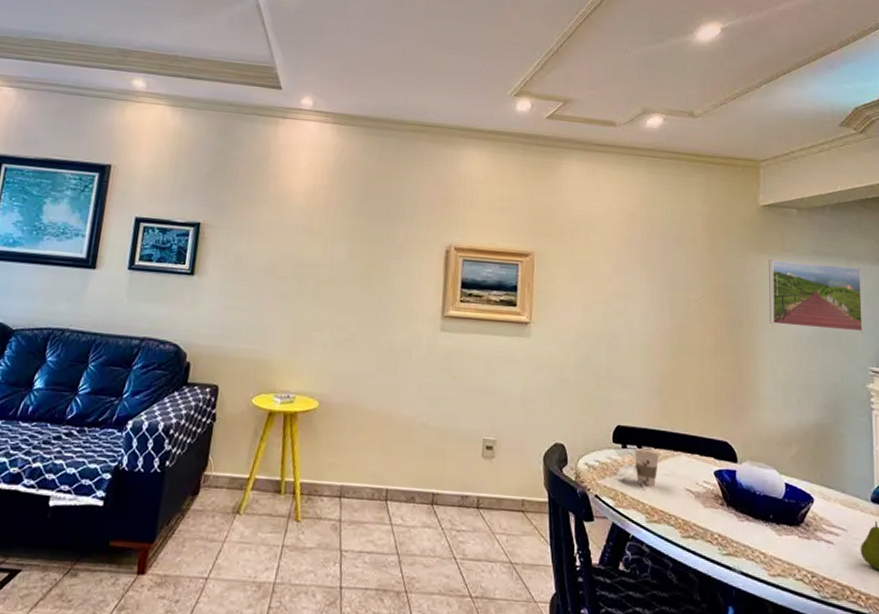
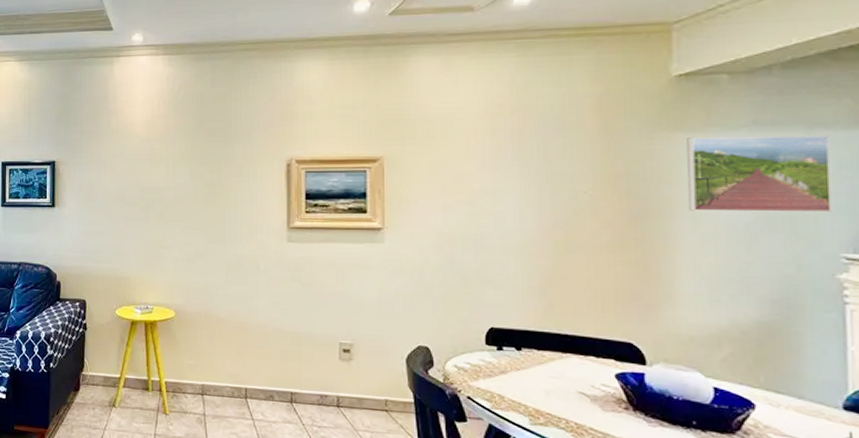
cup: present [617,448,660,488] -> none [492,350,545,391]

